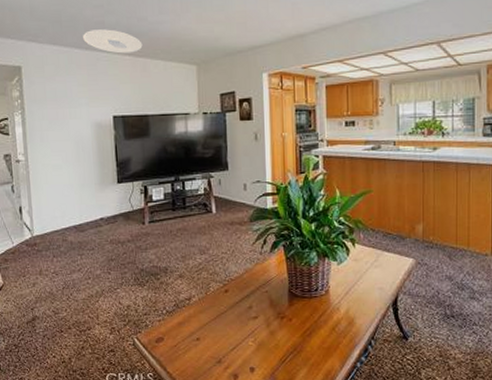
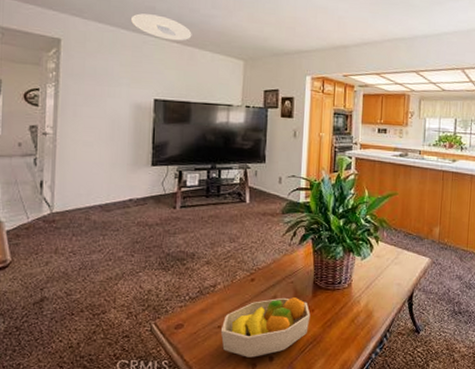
fruit bowl: none [199,307,289,369] -> present [220,297,311,358]

